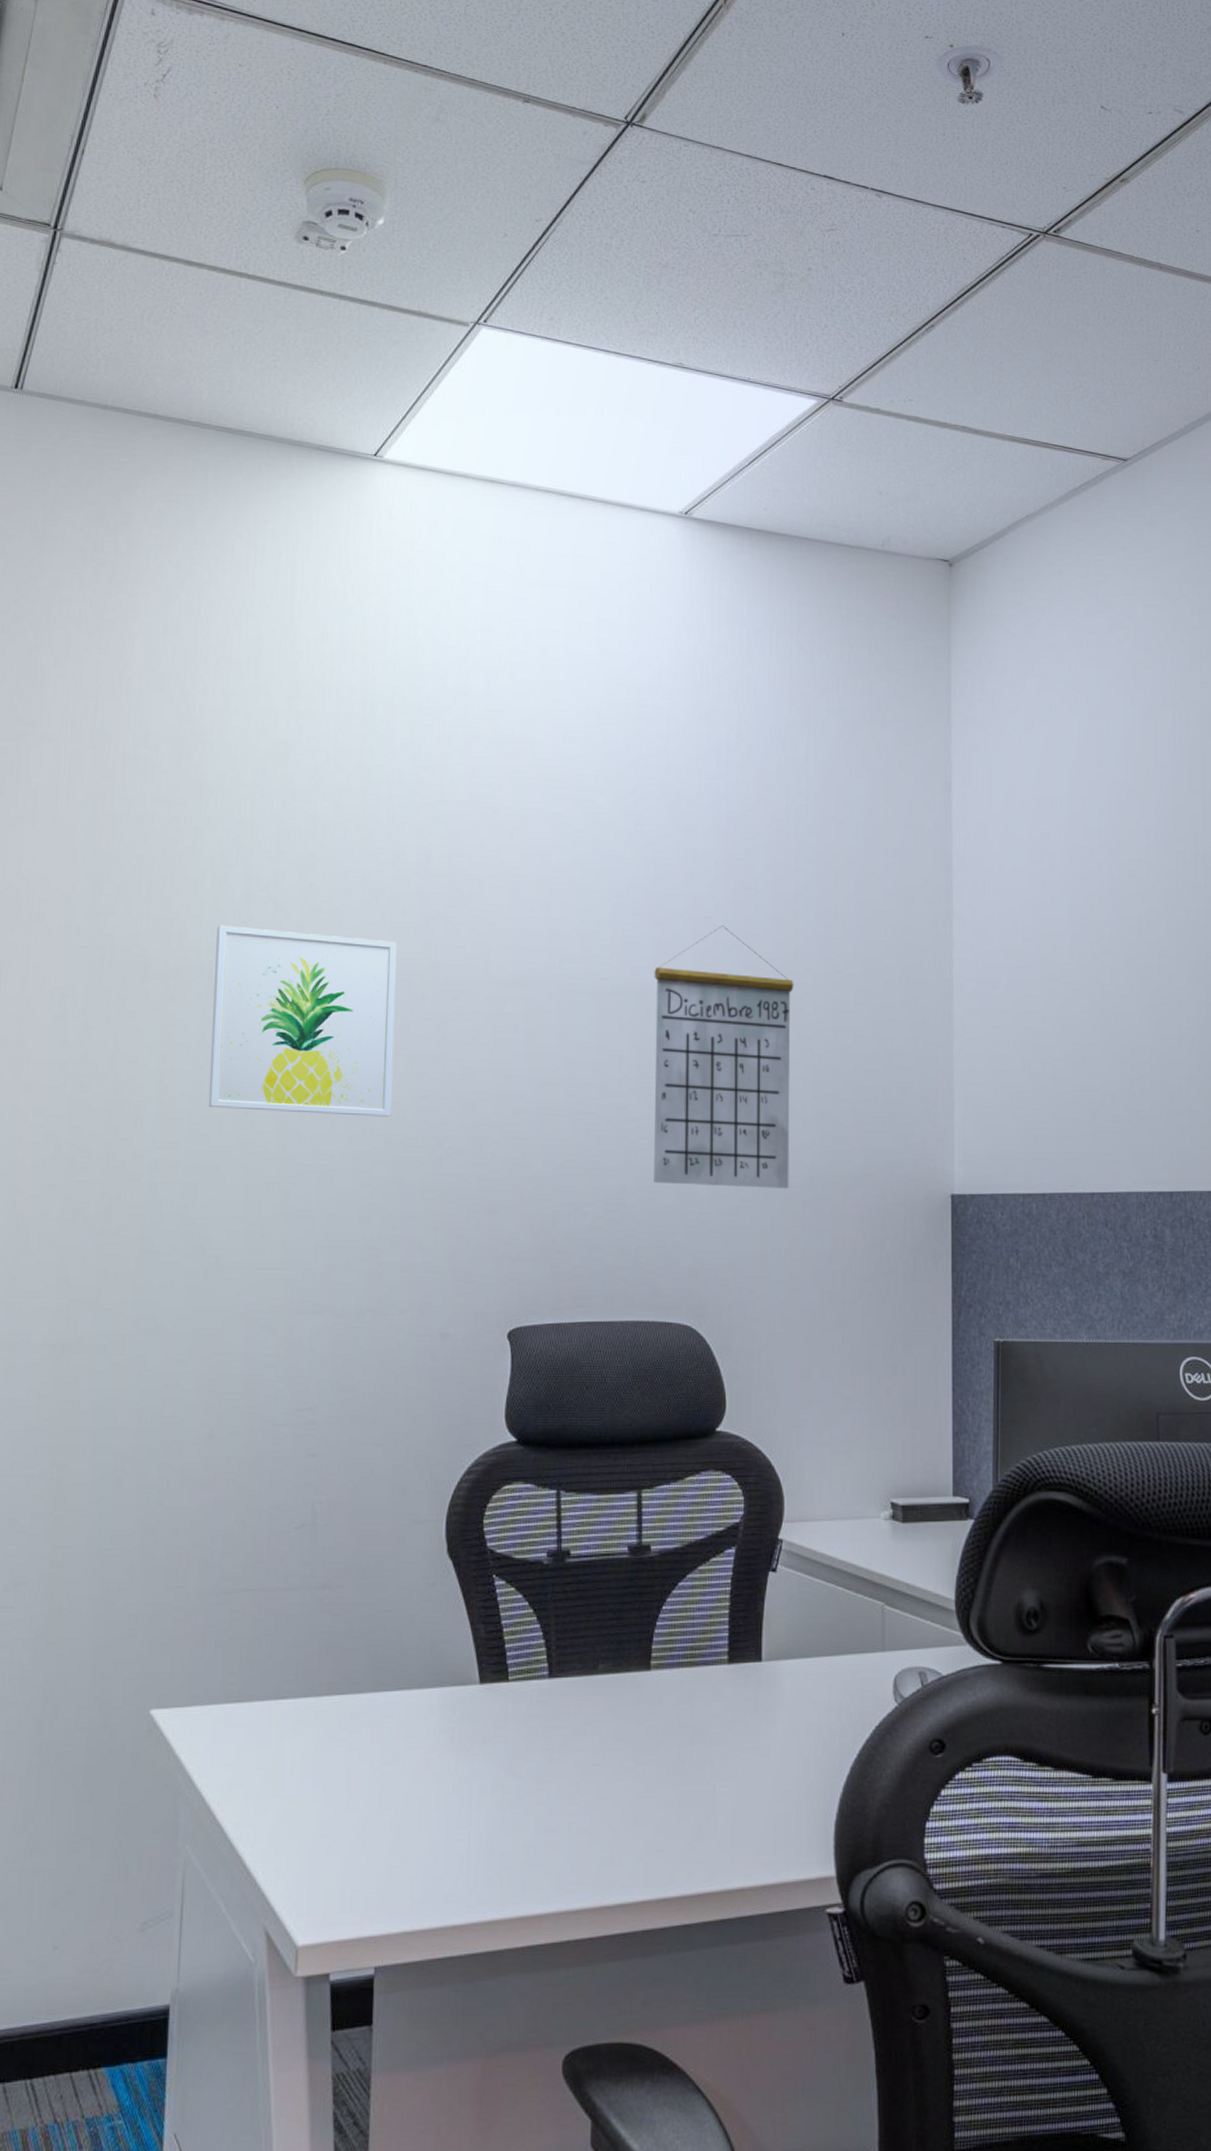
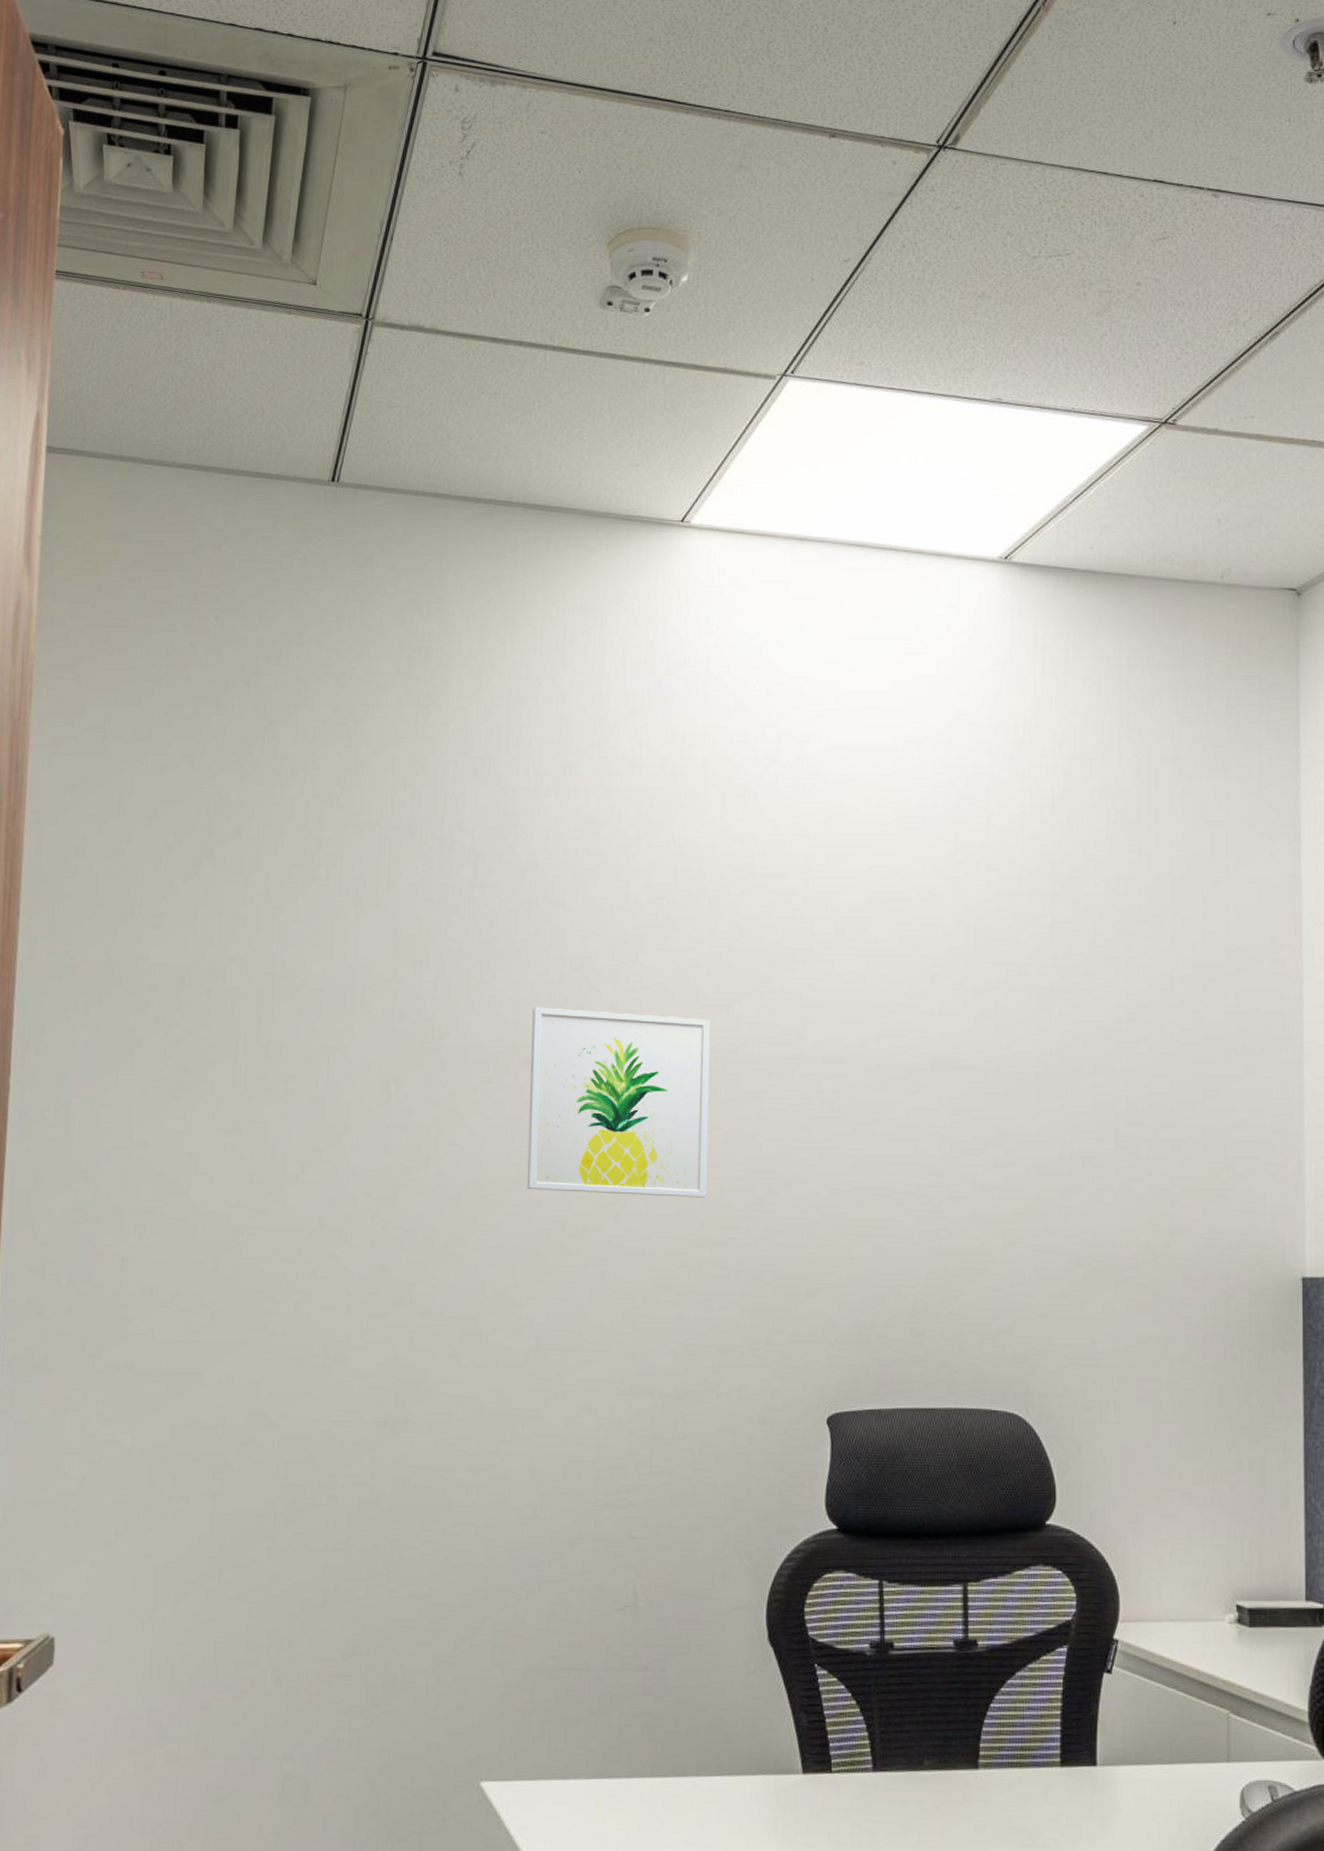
calendar: present [654,926,794,1189] -> none [976,994,1126,1271]

